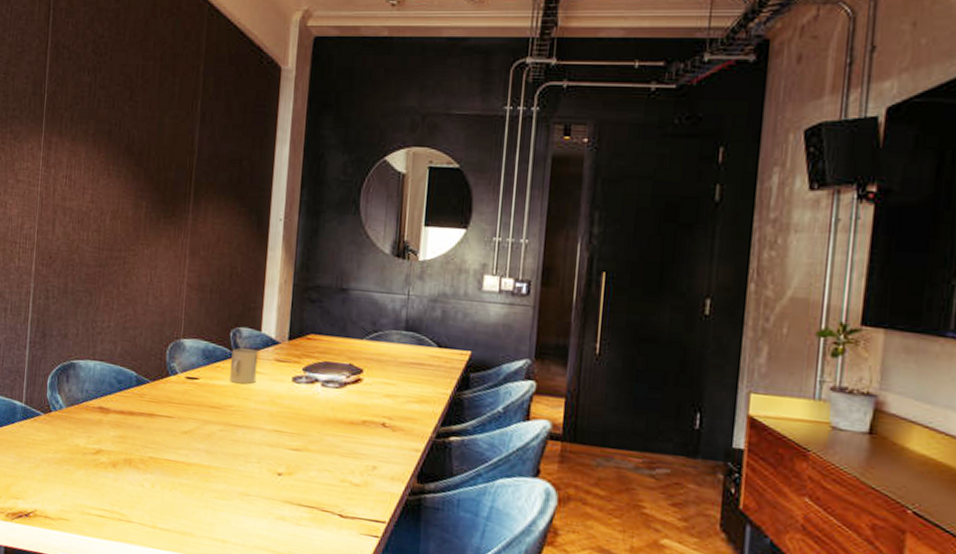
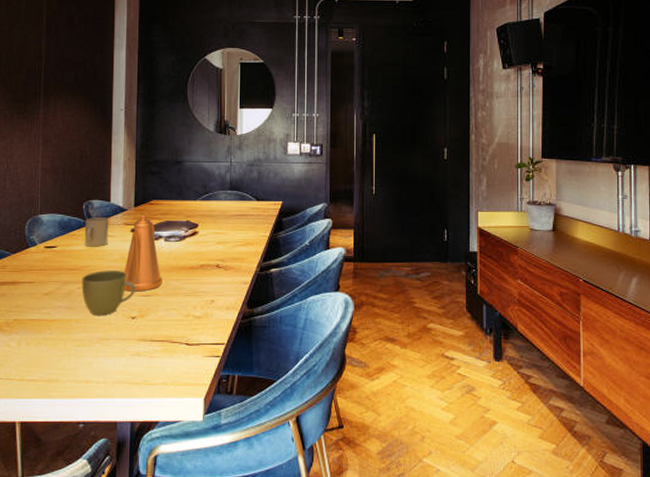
cup: none [223,413,284,467] -> present [81,270,135,315]
coffee pot: none [271,350,316,444] -> present [124,214,162,292]

